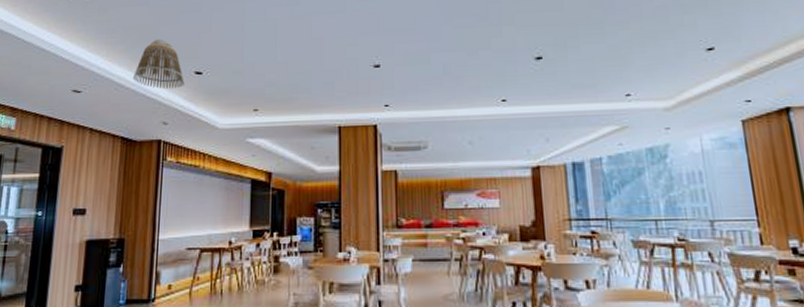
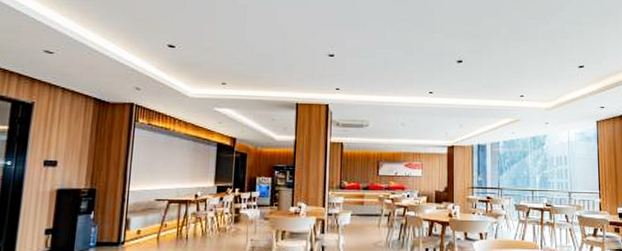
lamp shade: present [132,39,185,90] -> none [106,11,158,59]

